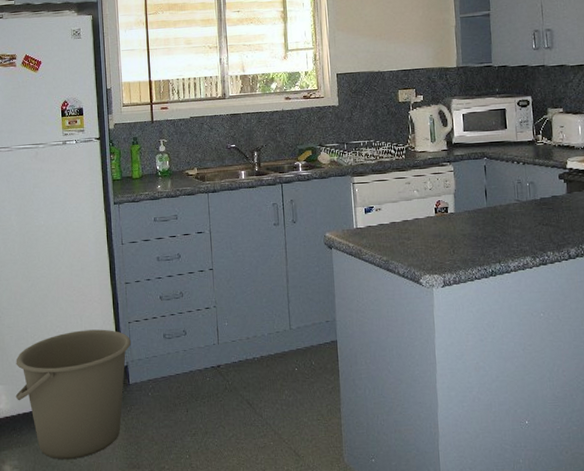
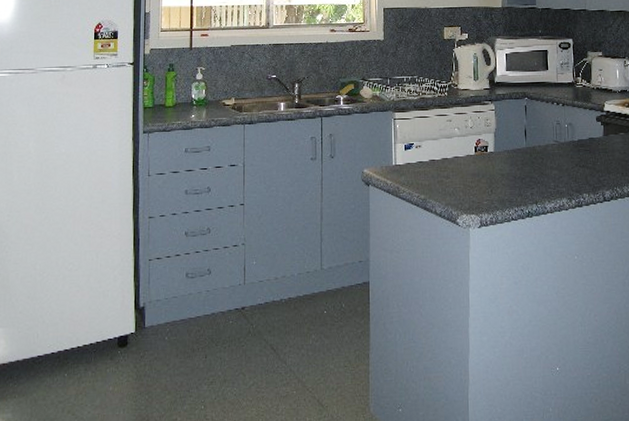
bucket: present [15,329,131,460] -> none [16,267,150,412]

